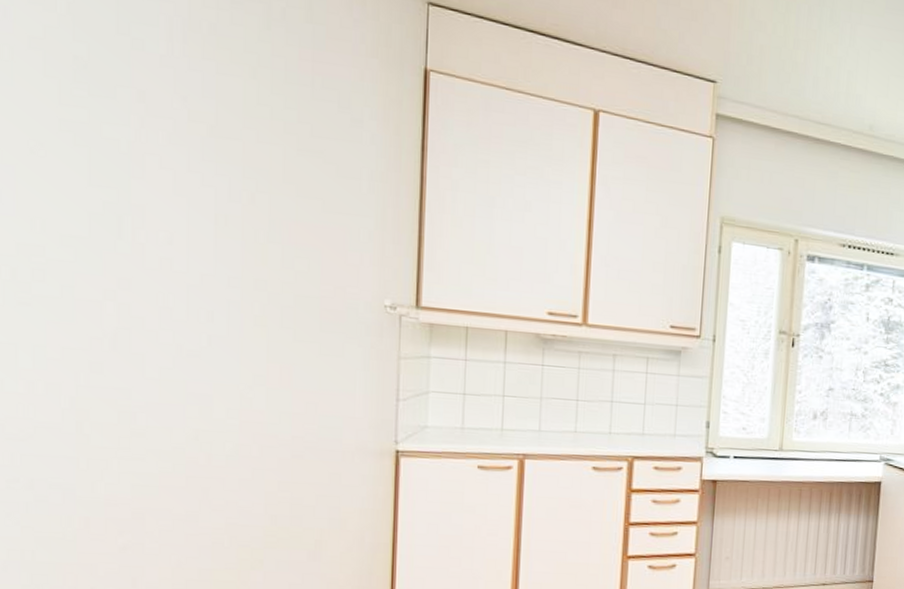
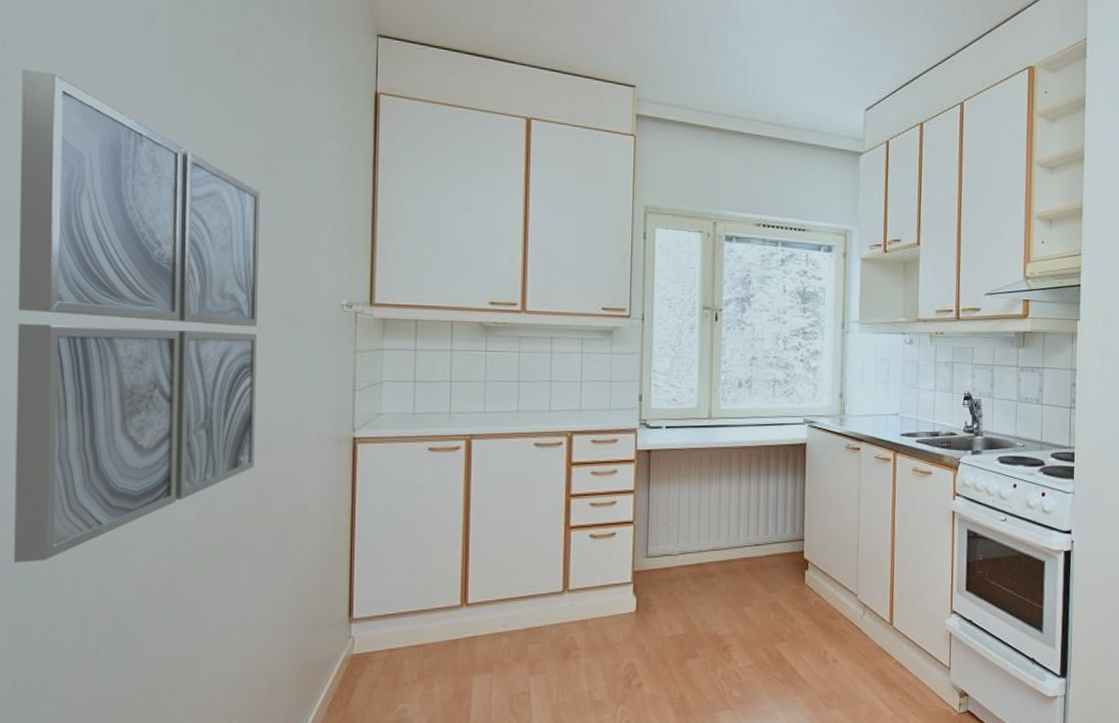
wall art: none [17,14,294,566] -> present [14,69,261,563]

